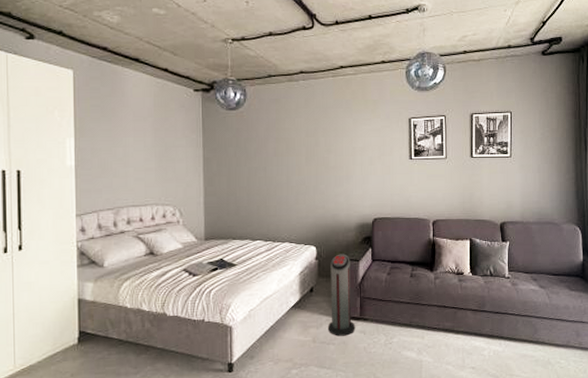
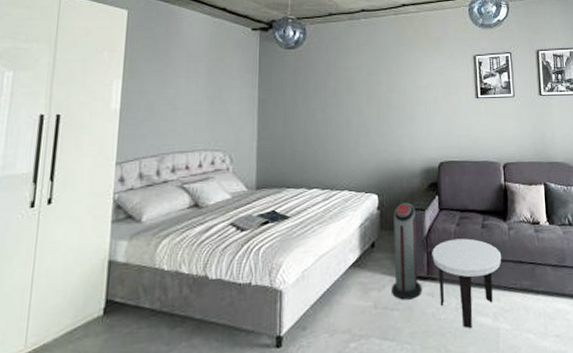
side table: none [365,286,428,361] -> present [432,238,502,329]

